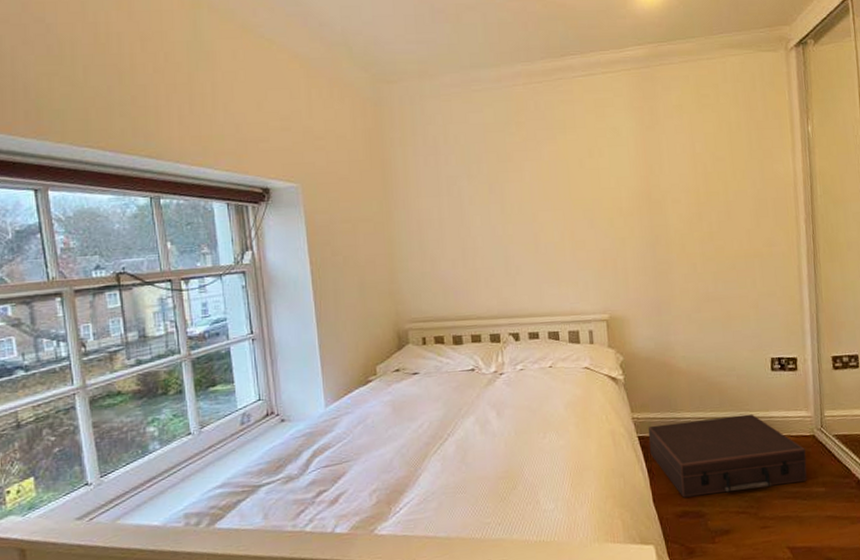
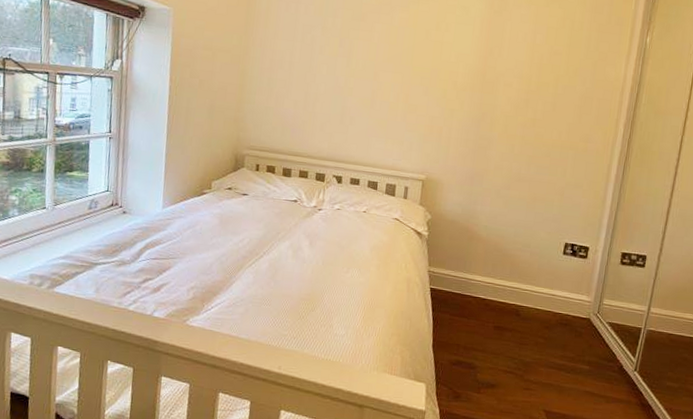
suitcase: present [648,414,807,498] -> none [438,281,579,358]

